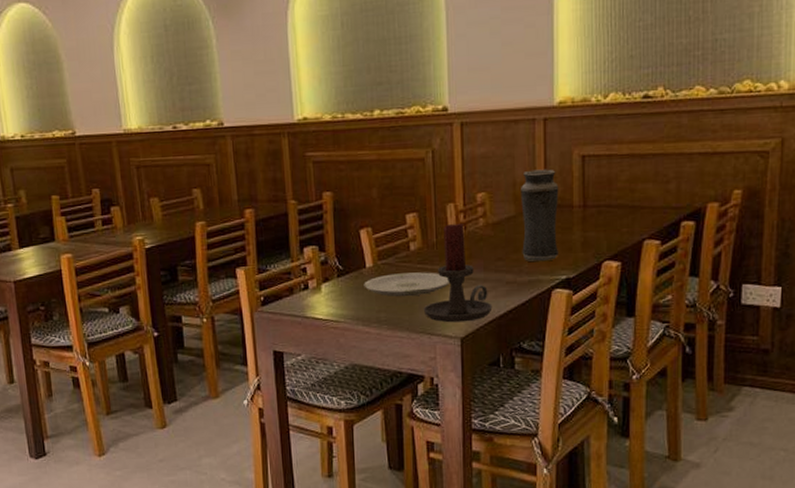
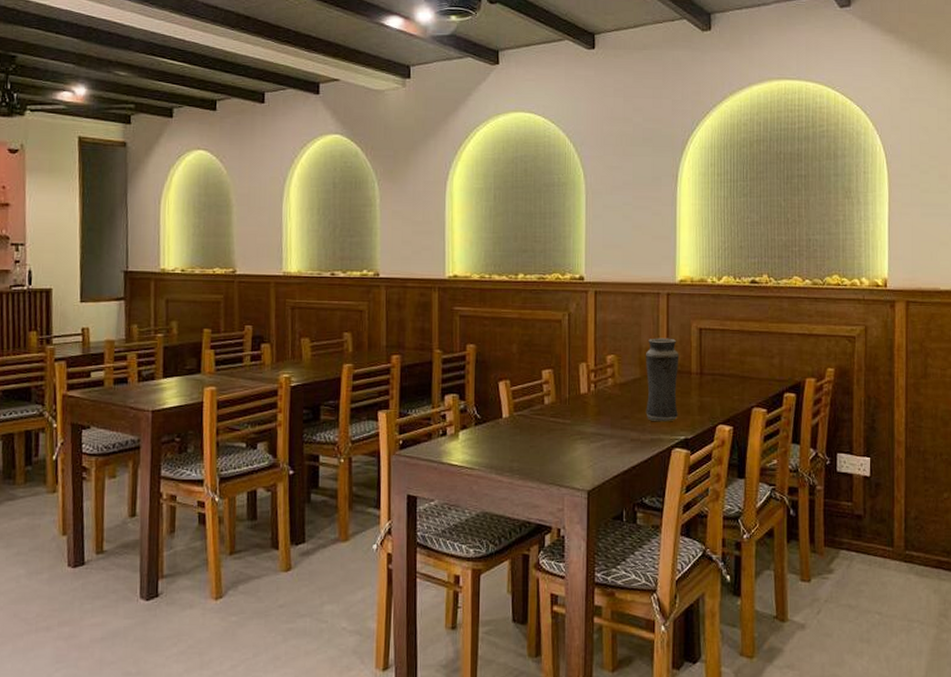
plate: present [364,272,449,297] -> none [499,425,579,448]
candle holder: present [423,222,493,323] -> none [553,381,618,476]

